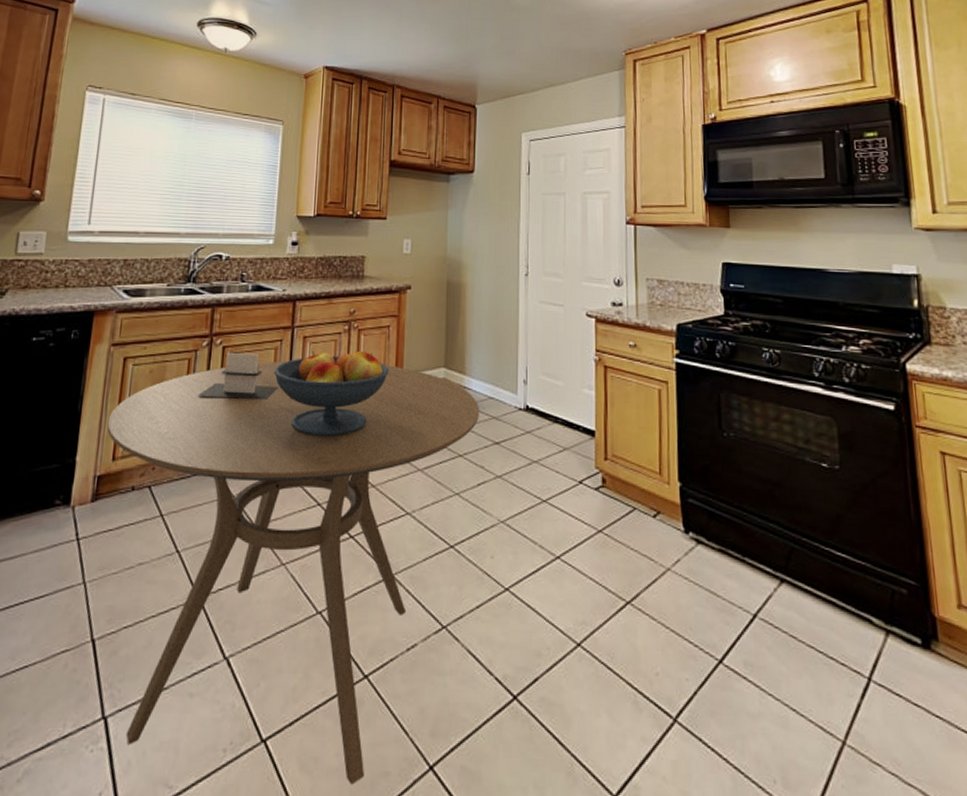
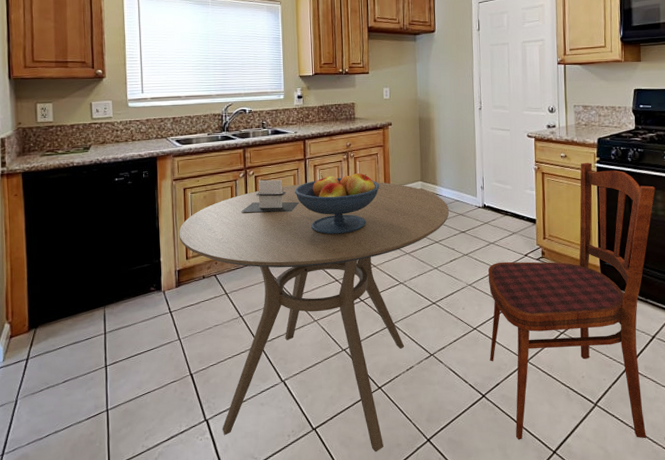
dining chair: none [525,355,752,781] -> present [488,162,655,440]

